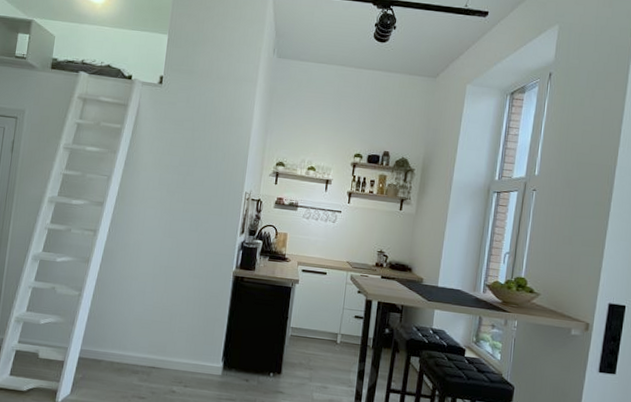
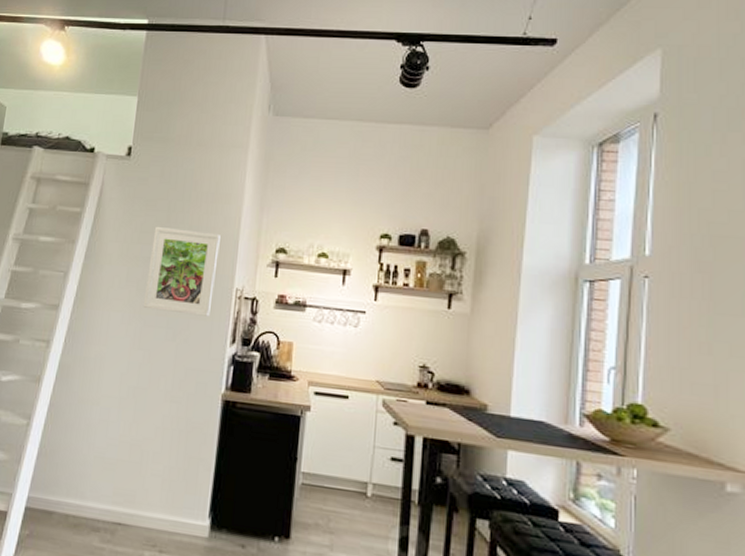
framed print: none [172,142,234,213] -> present [143,227,221,317]

